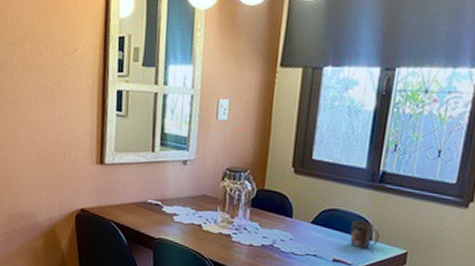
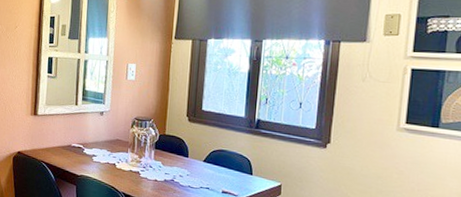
mug: present [350,221,380,248] -> none [235,159,258,182]

